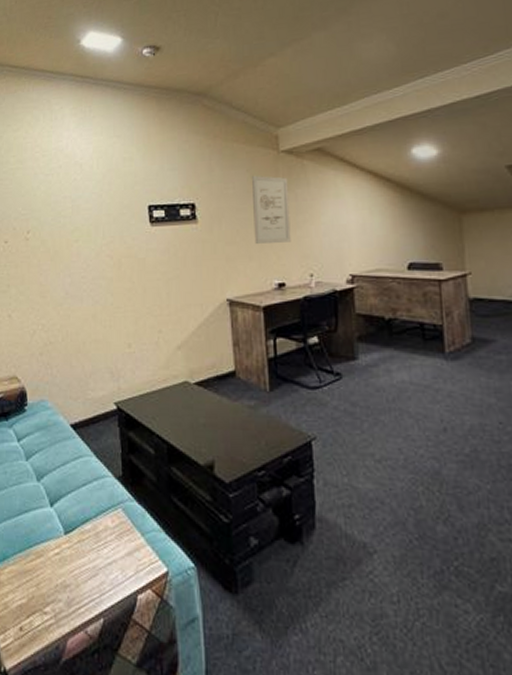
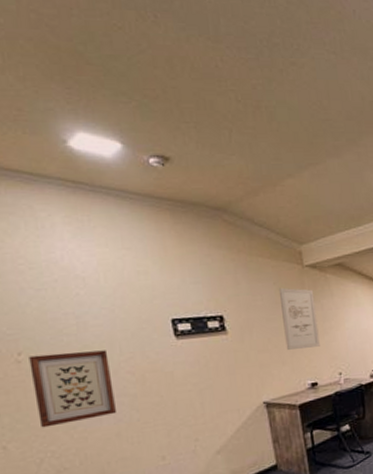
wall art: none [34,233,96,302] -> present [29,350,117,428]

